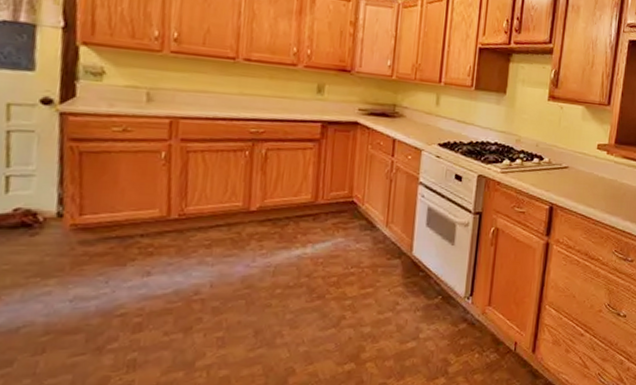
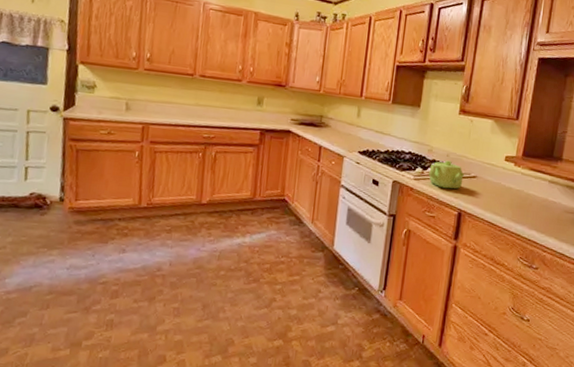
teapot: none [517,150,555,182] -> present [429,160,464,189]

